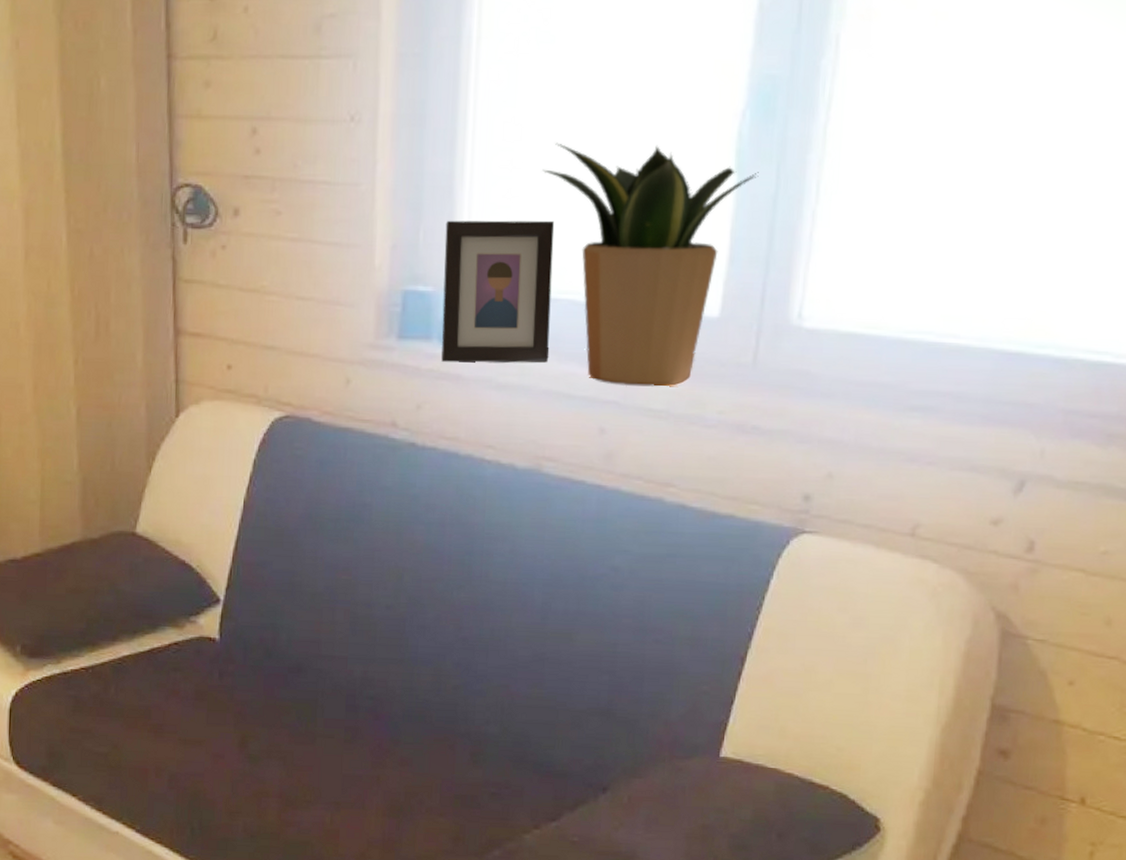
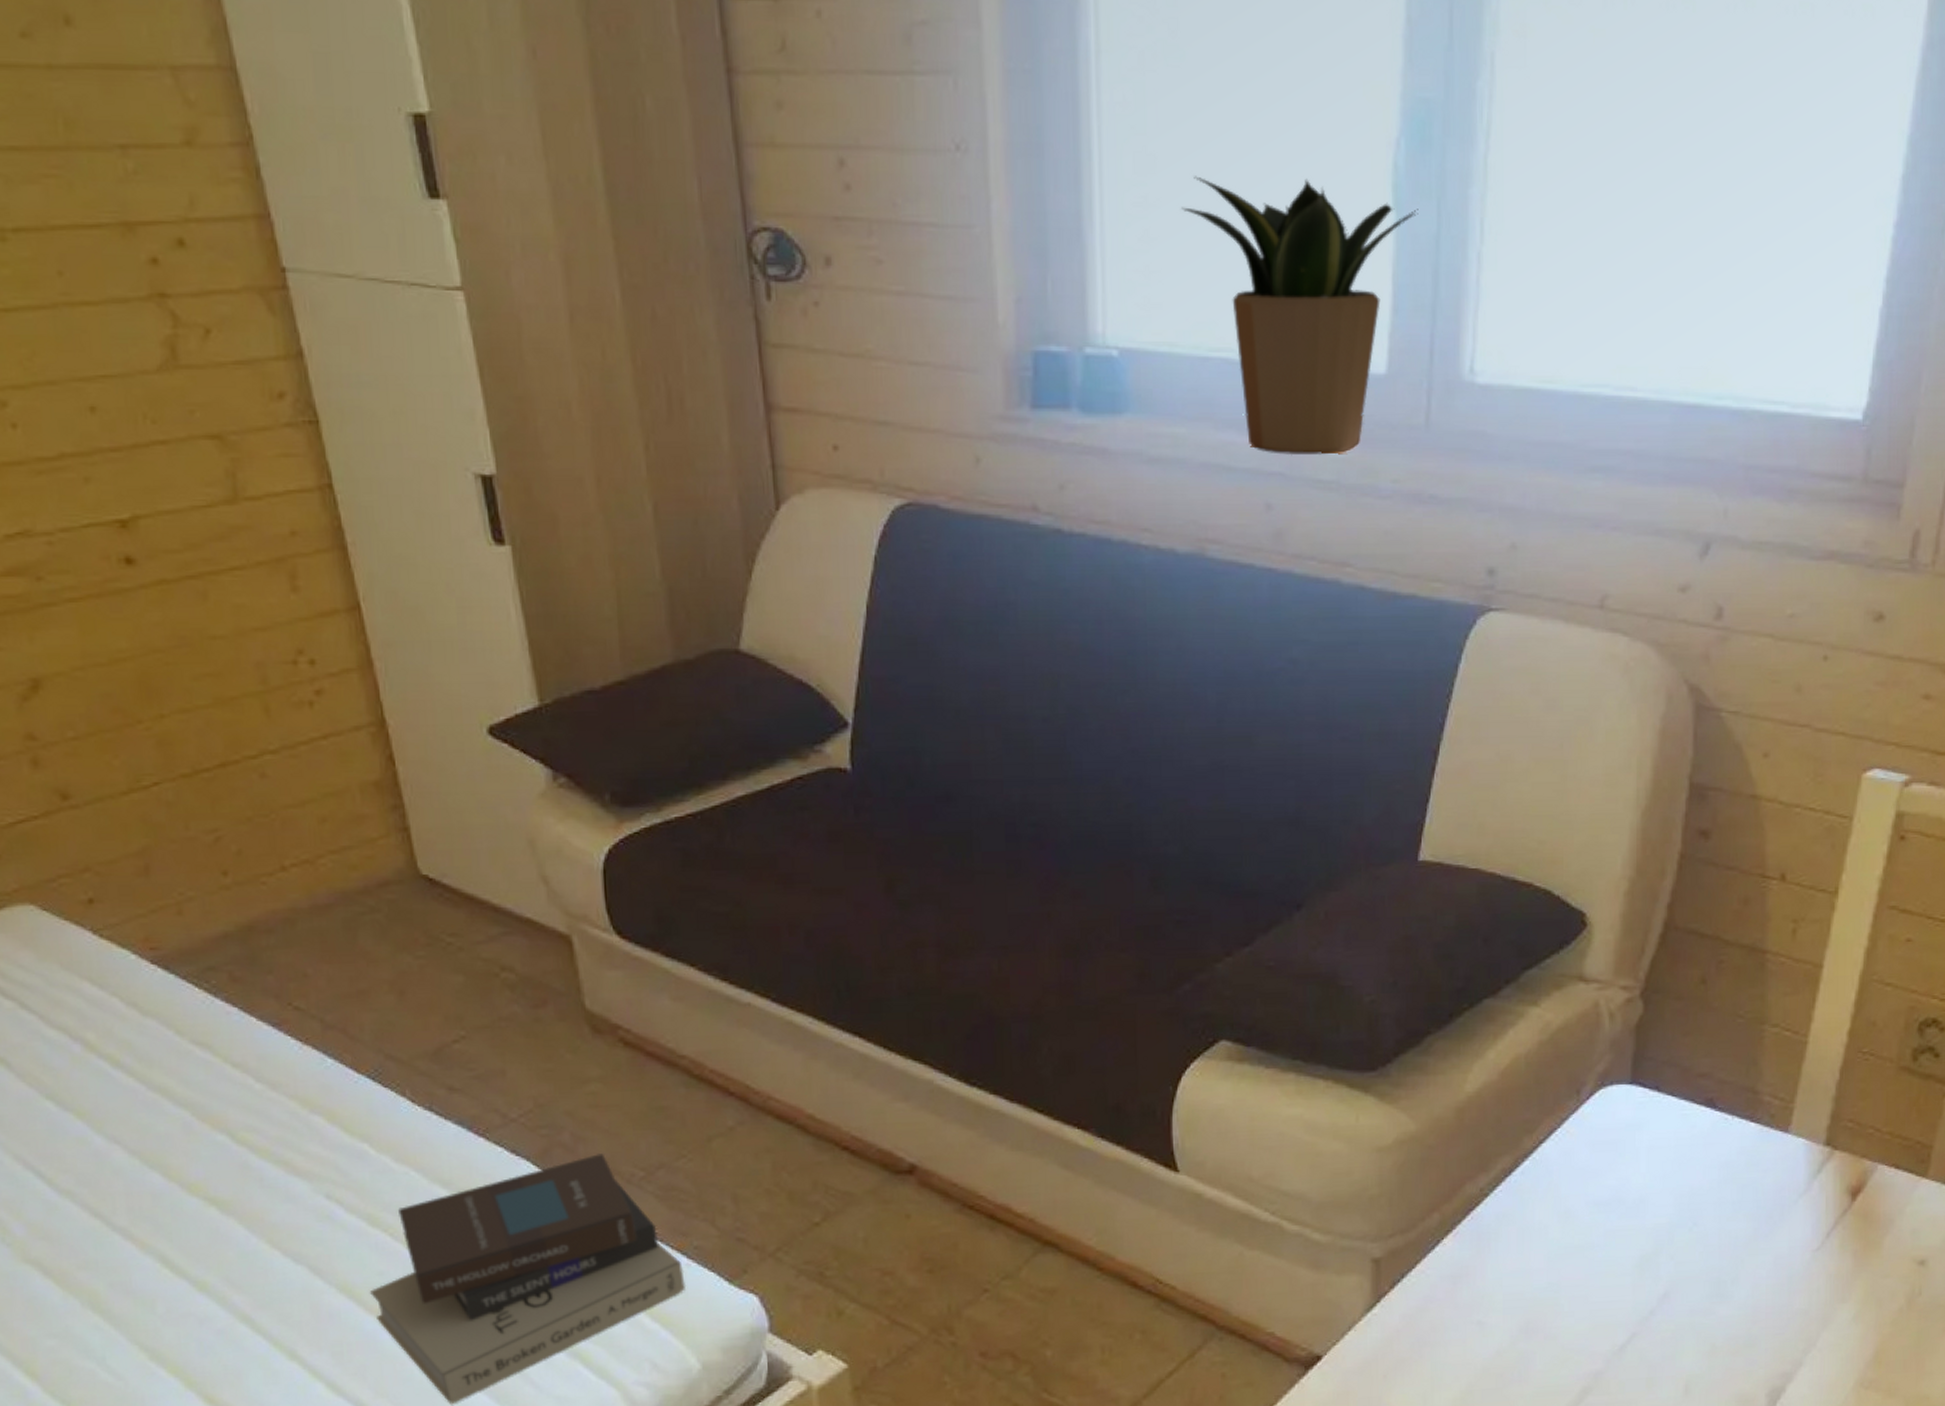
picture frame: present [441,220,555,364] -> none [1076,266,1203,434]

